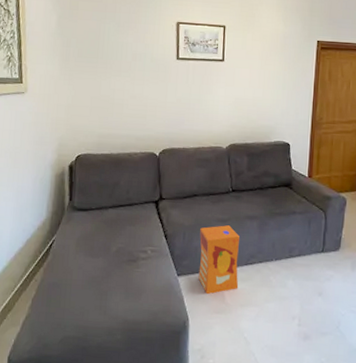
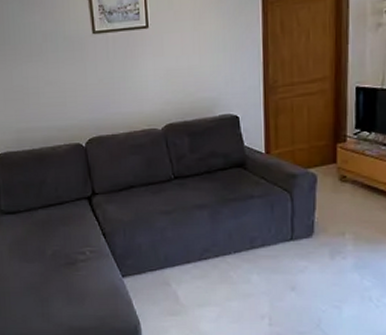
carton: present [198,225,239,295] -> none [142,217,194,296]

